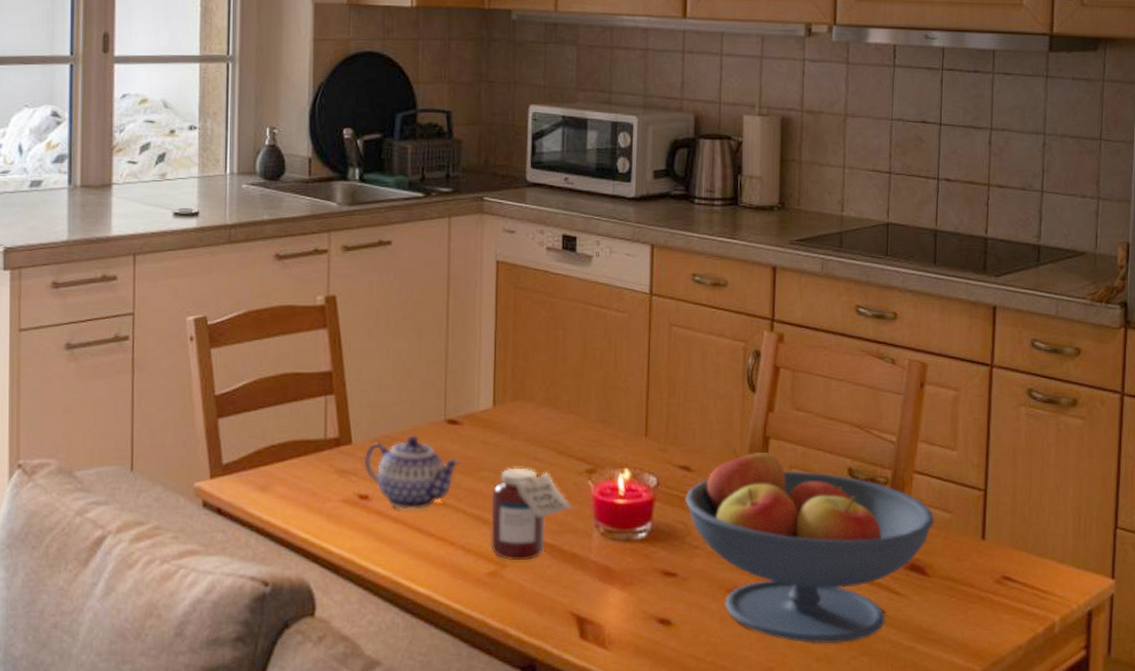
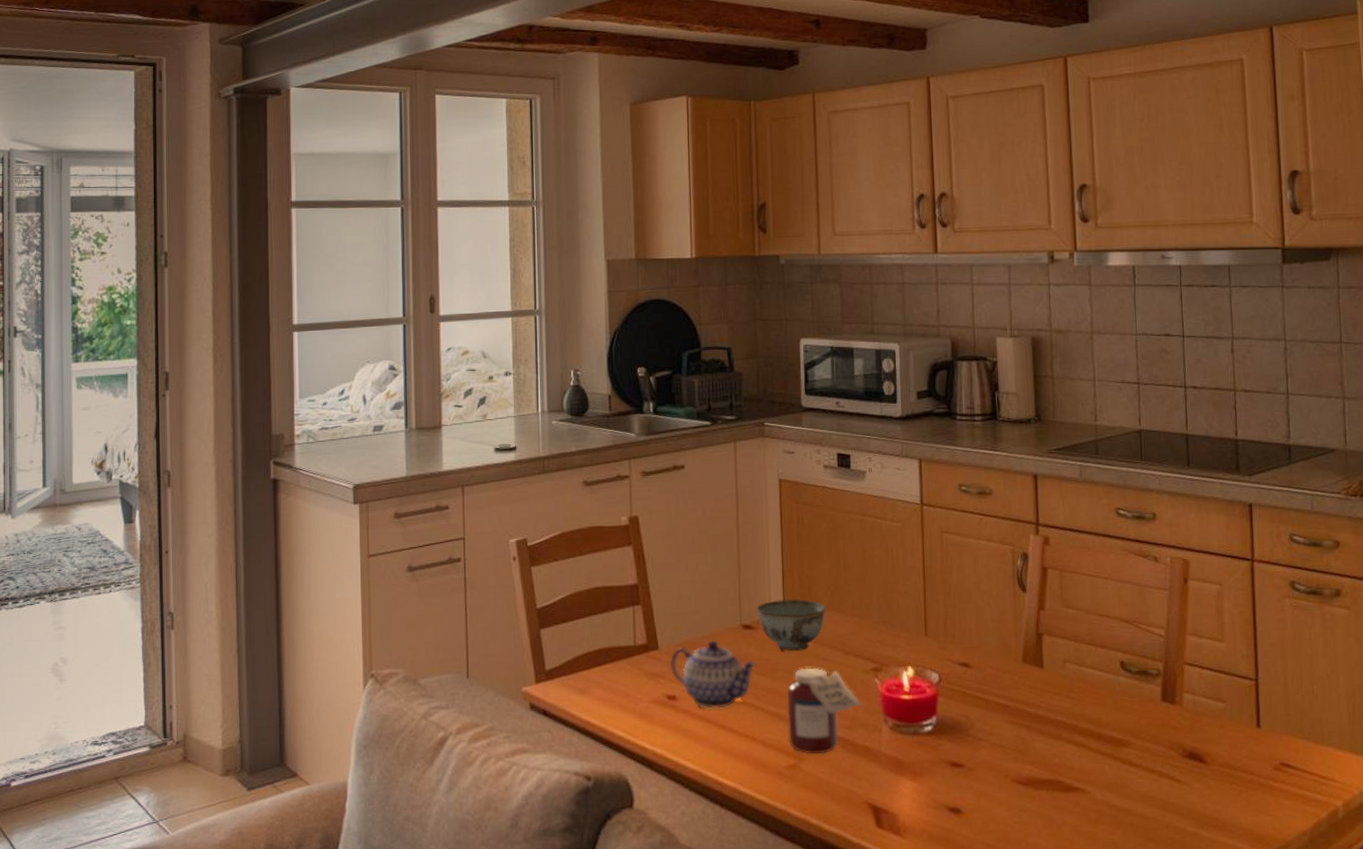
bowl: none [464,393,539,449] -> present [757,599,826,651]
fruit bowl: present [685,448,935,644] -> none [967,645,1209,831]

